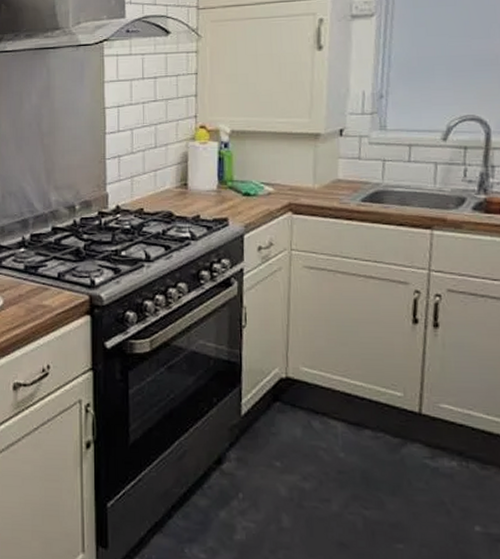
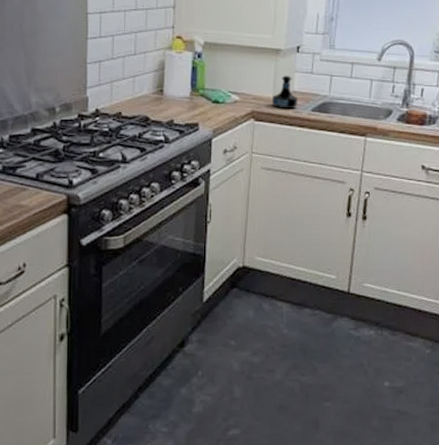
tequila bottle: none [312,162,344,200] -> present [271,75,298,109]

